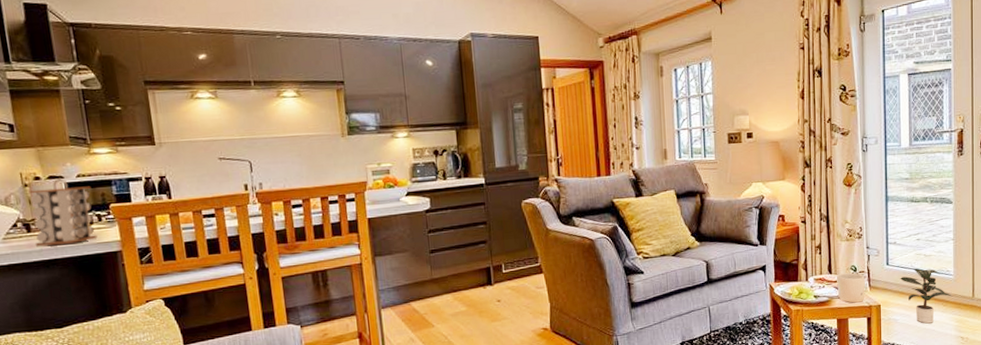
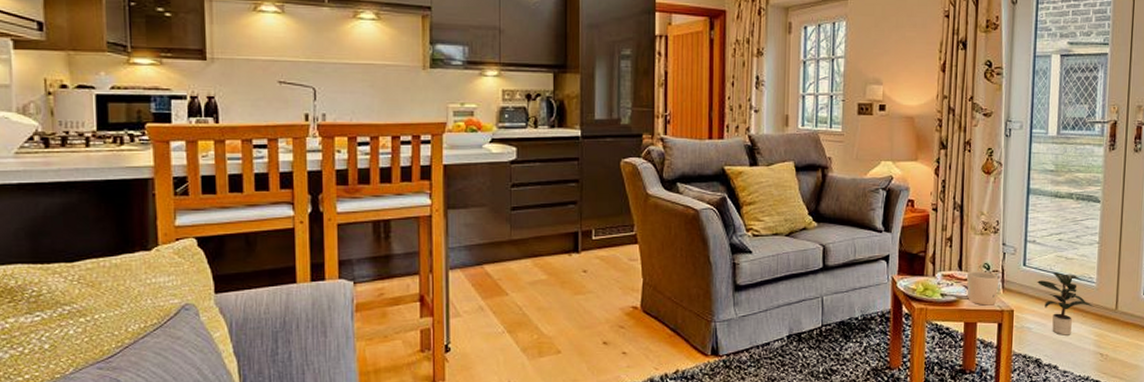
spice rack: present [29,178,98,246] -> none [52,89,127,166]

